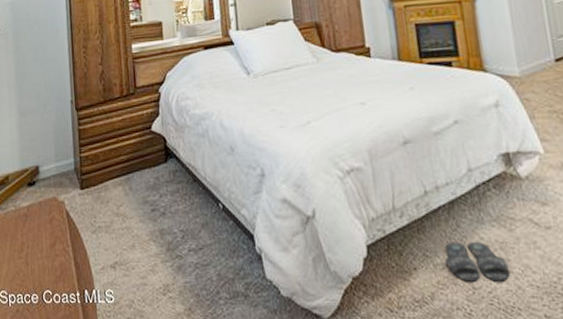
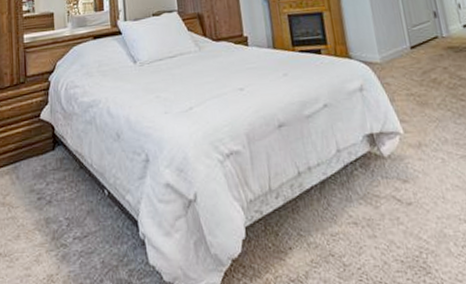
slippers: present [445,241,510,283] -> none [318,219,377,259]

